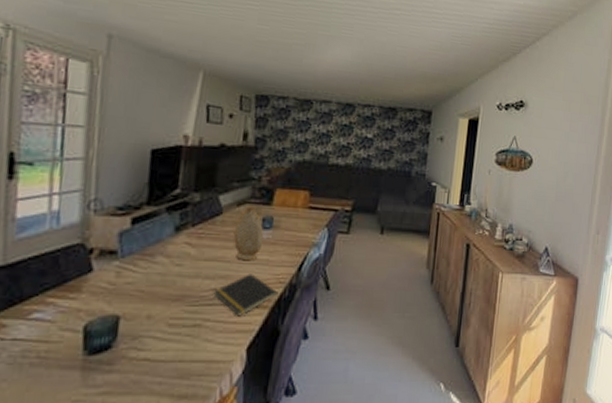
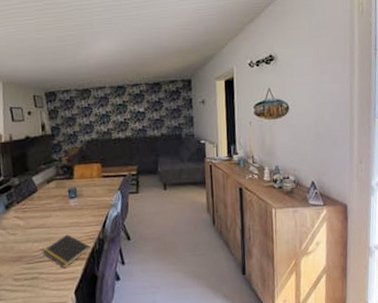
vase: present [233,205,264,261] -> none [48,181,72,225]

